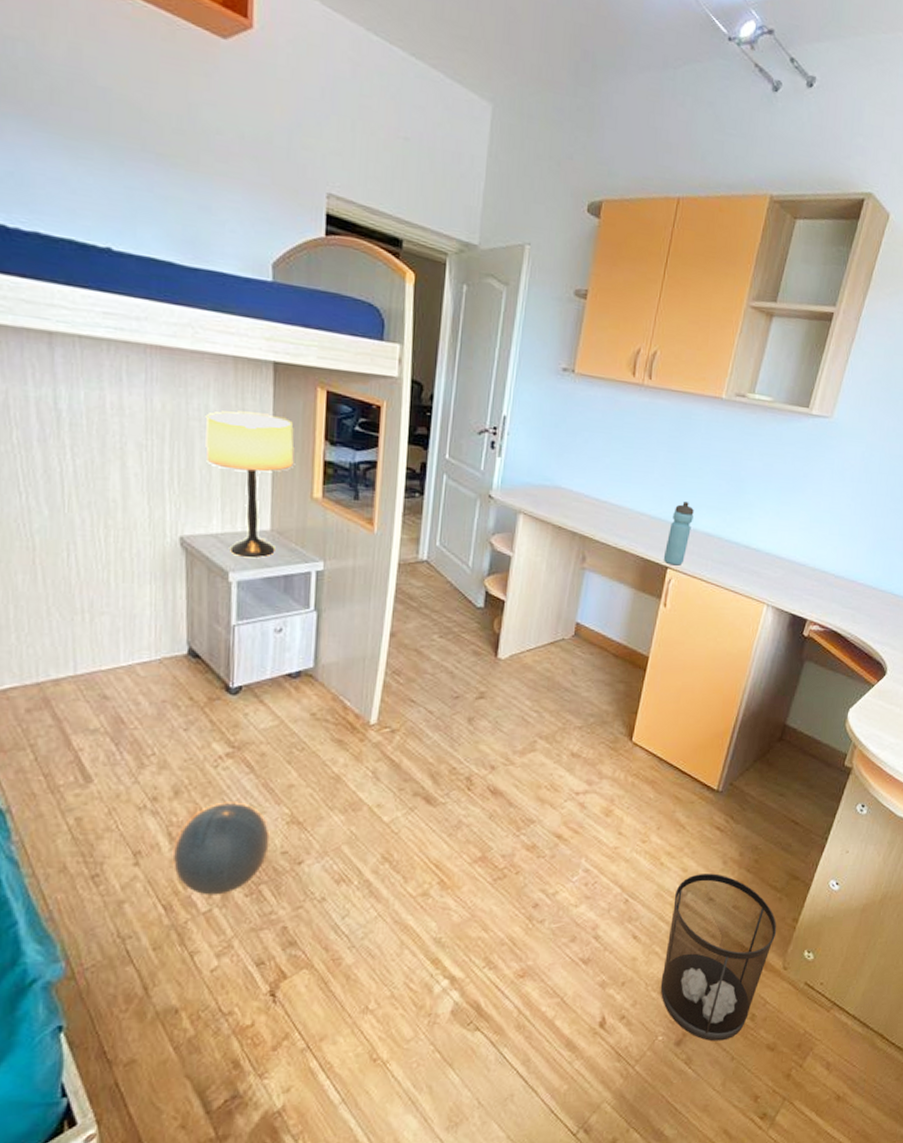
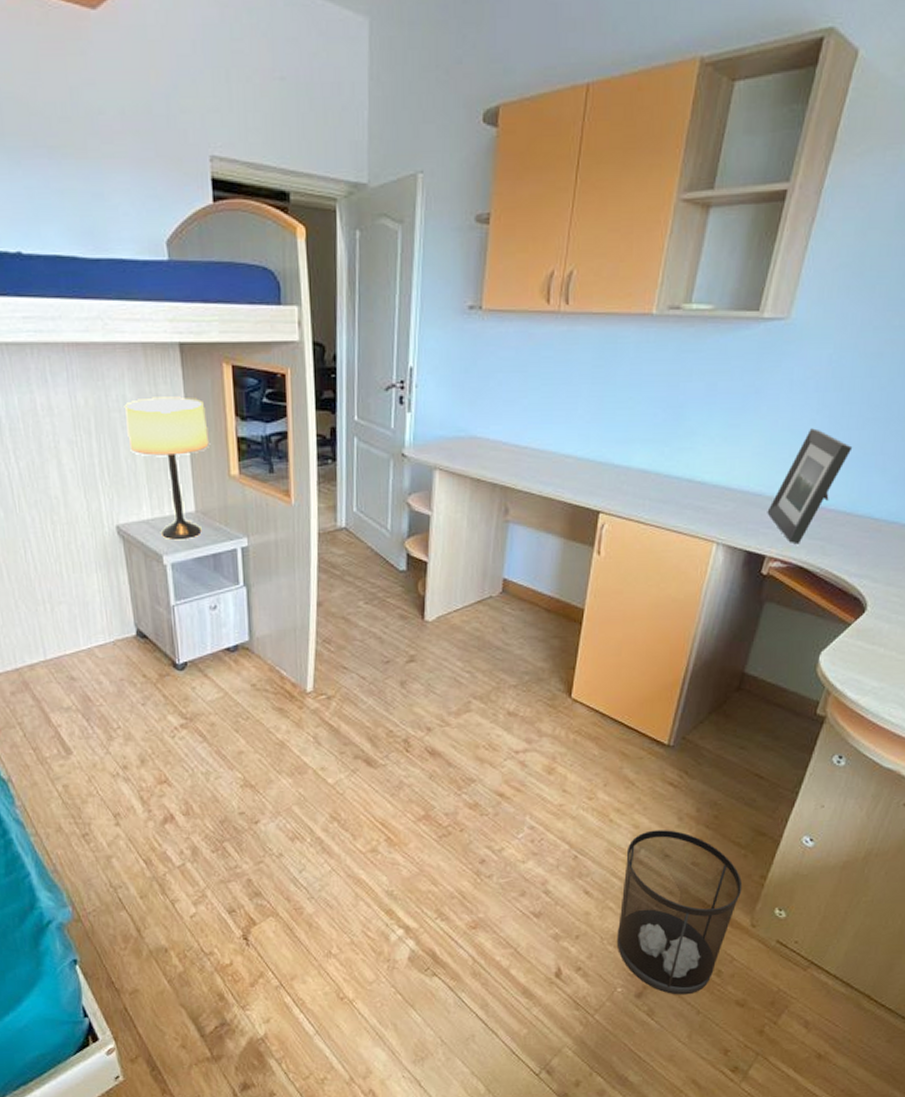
ball: present [174,803,270,895] -> none [147,769,228,851]
water bottle: present [663,502,694,566] -> none [594,437,626,509]
picture frame: none [809,512,879,612] -> present [767,428,853,545]

